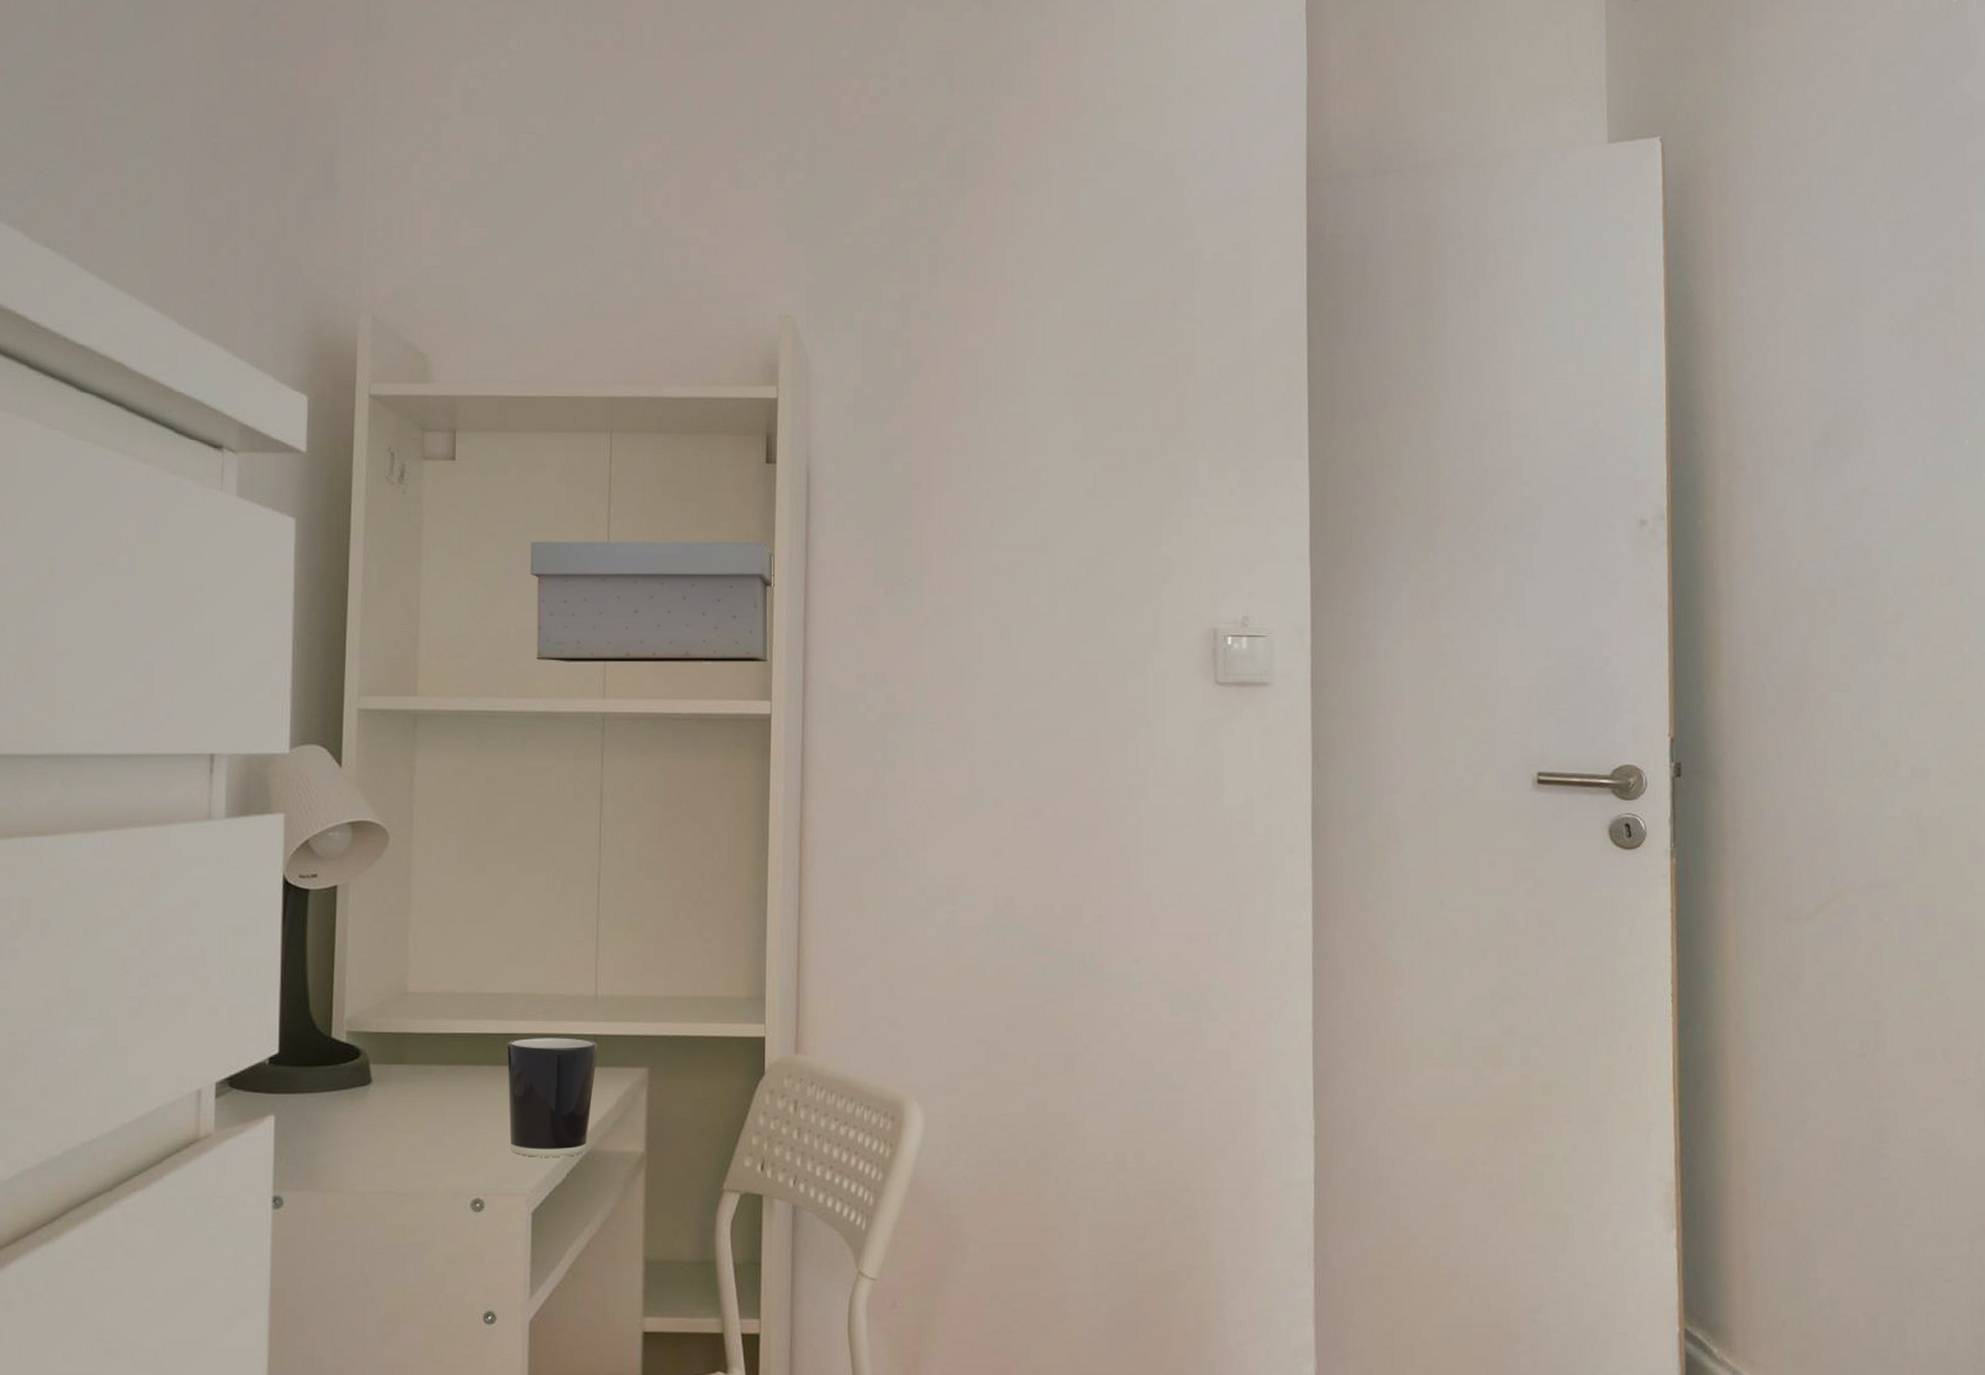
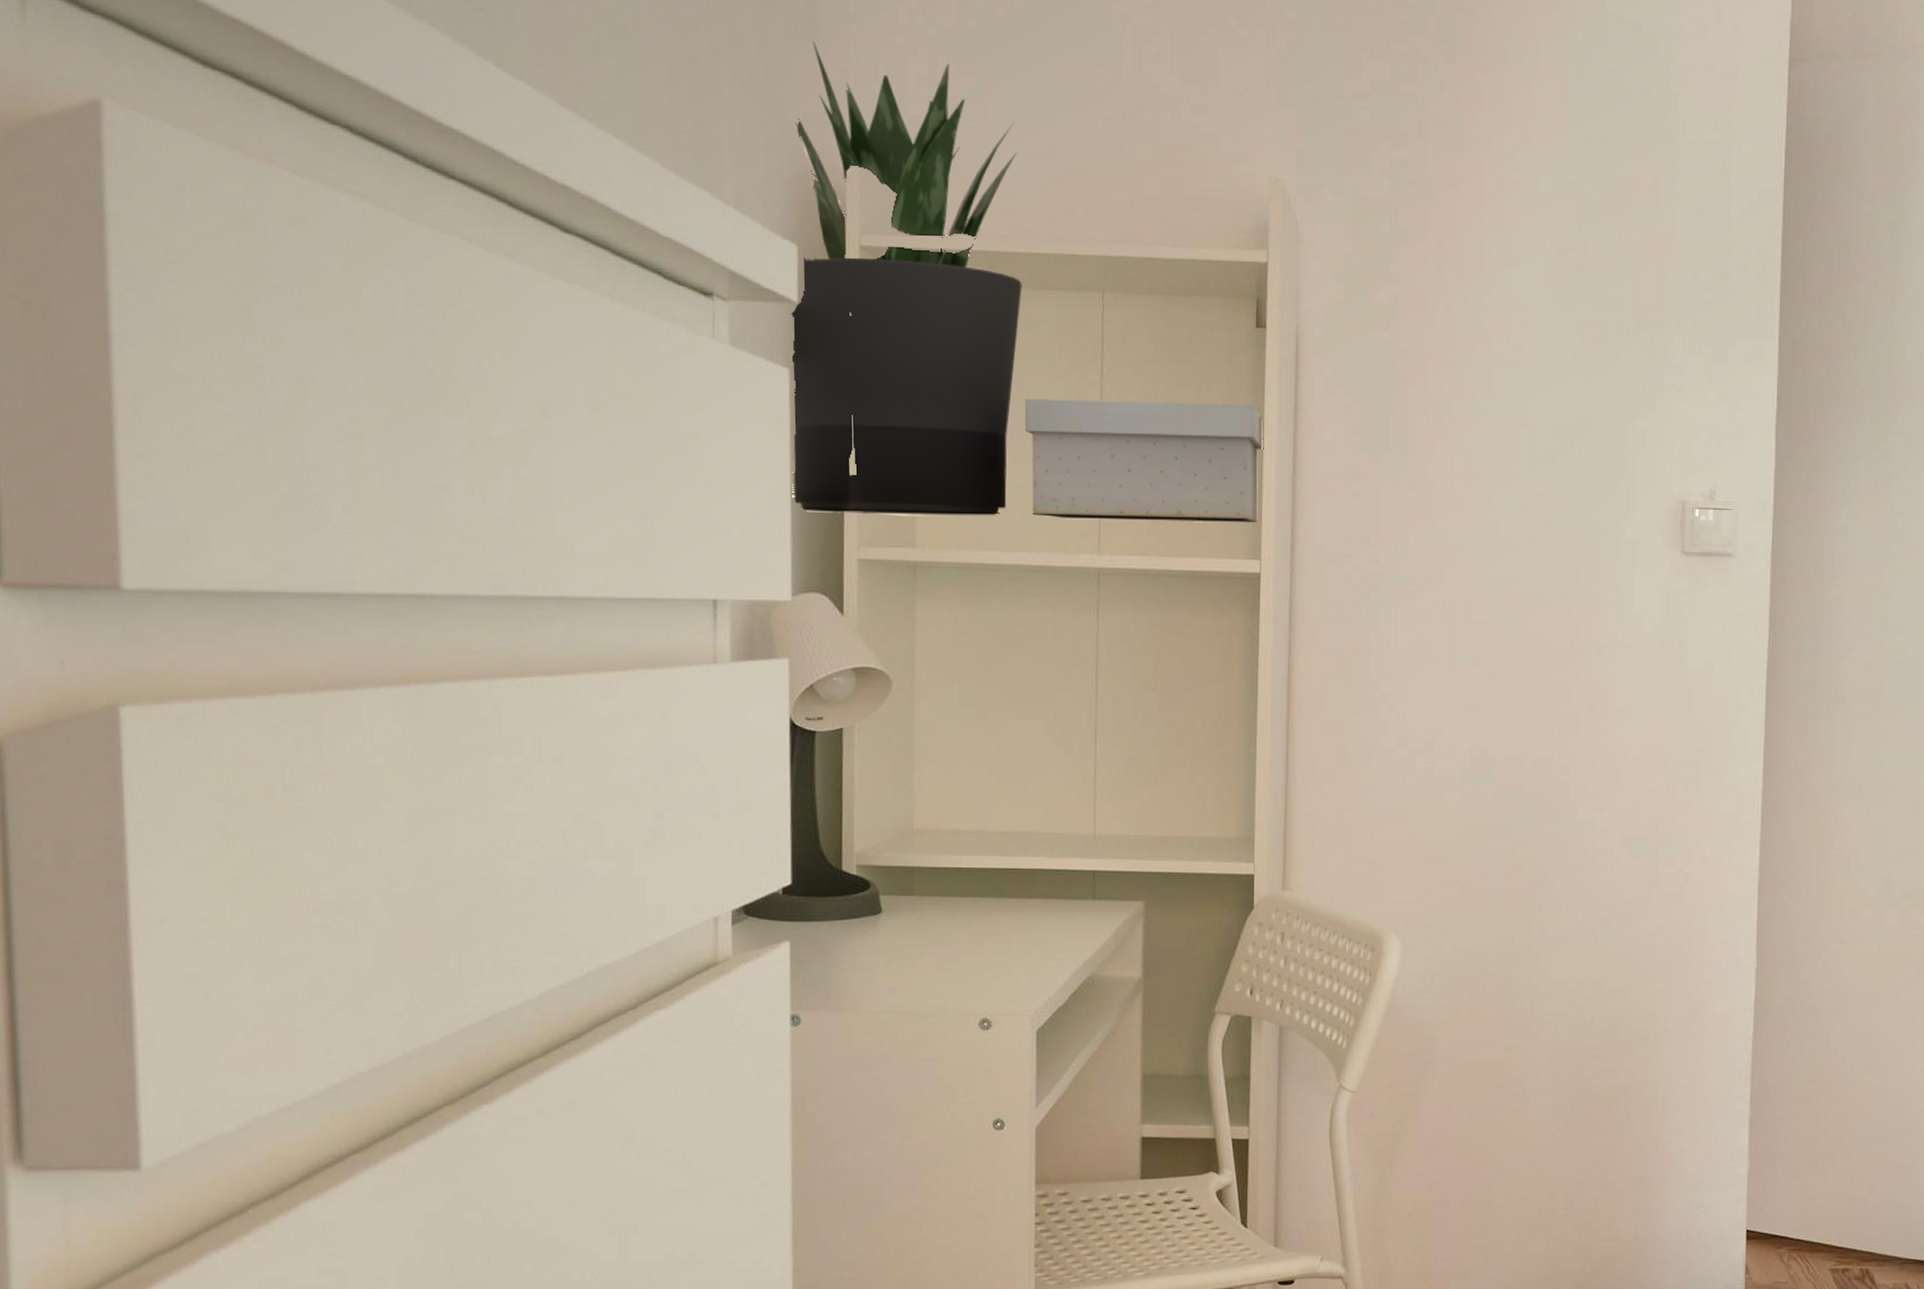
planter: none [295,200,530,663] -> present [791,41,1022,516]
mug: present [507,1036,598,1157] -> none [1010,872,1097,981]

